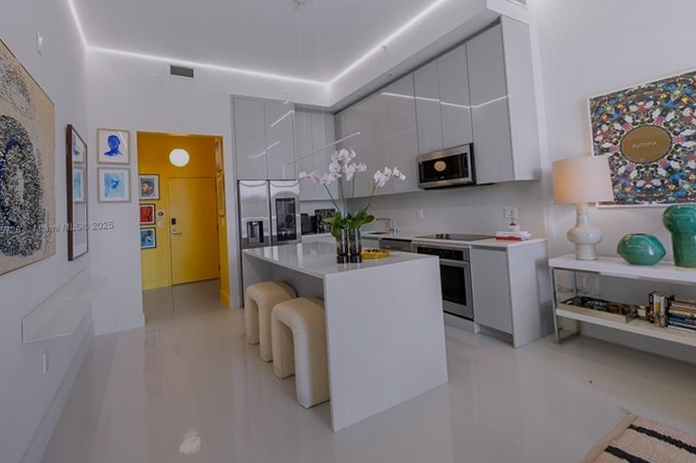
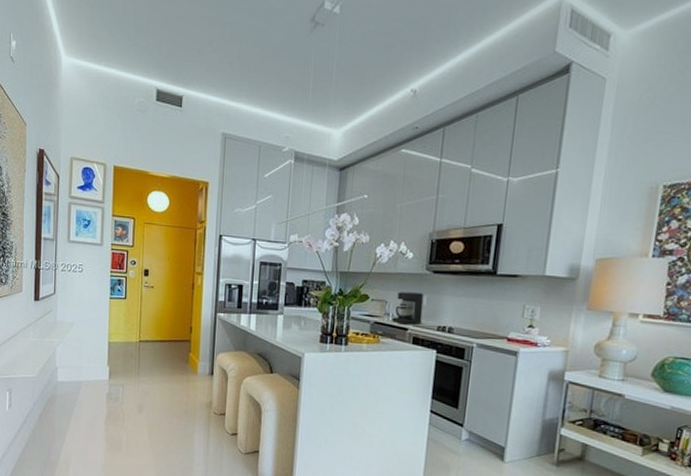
coffee maker: none [397,208,422,237] -> present [392,291,424,325]

